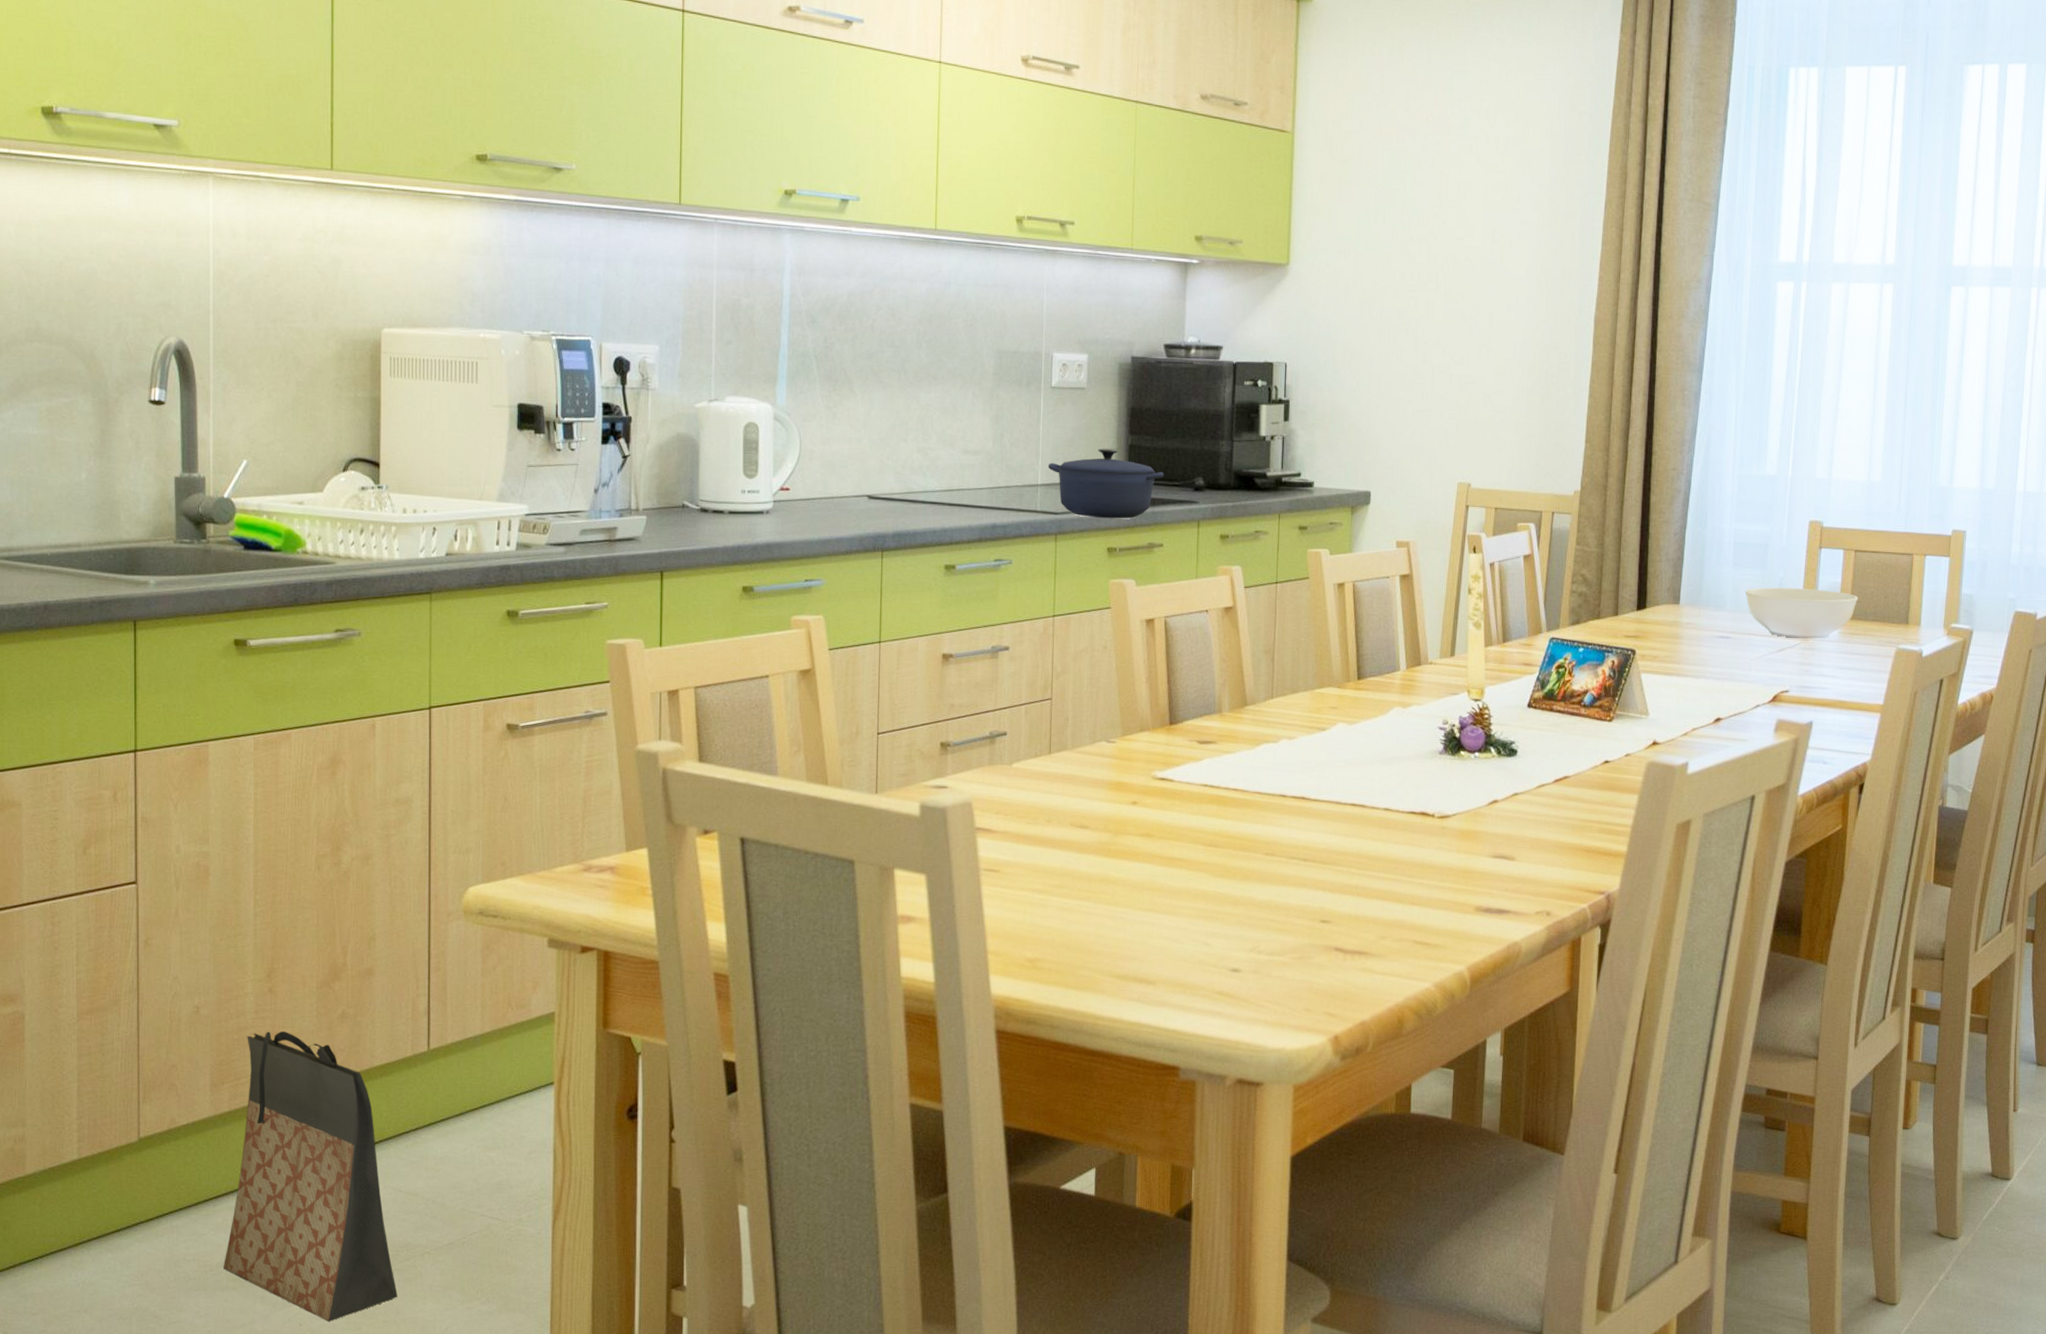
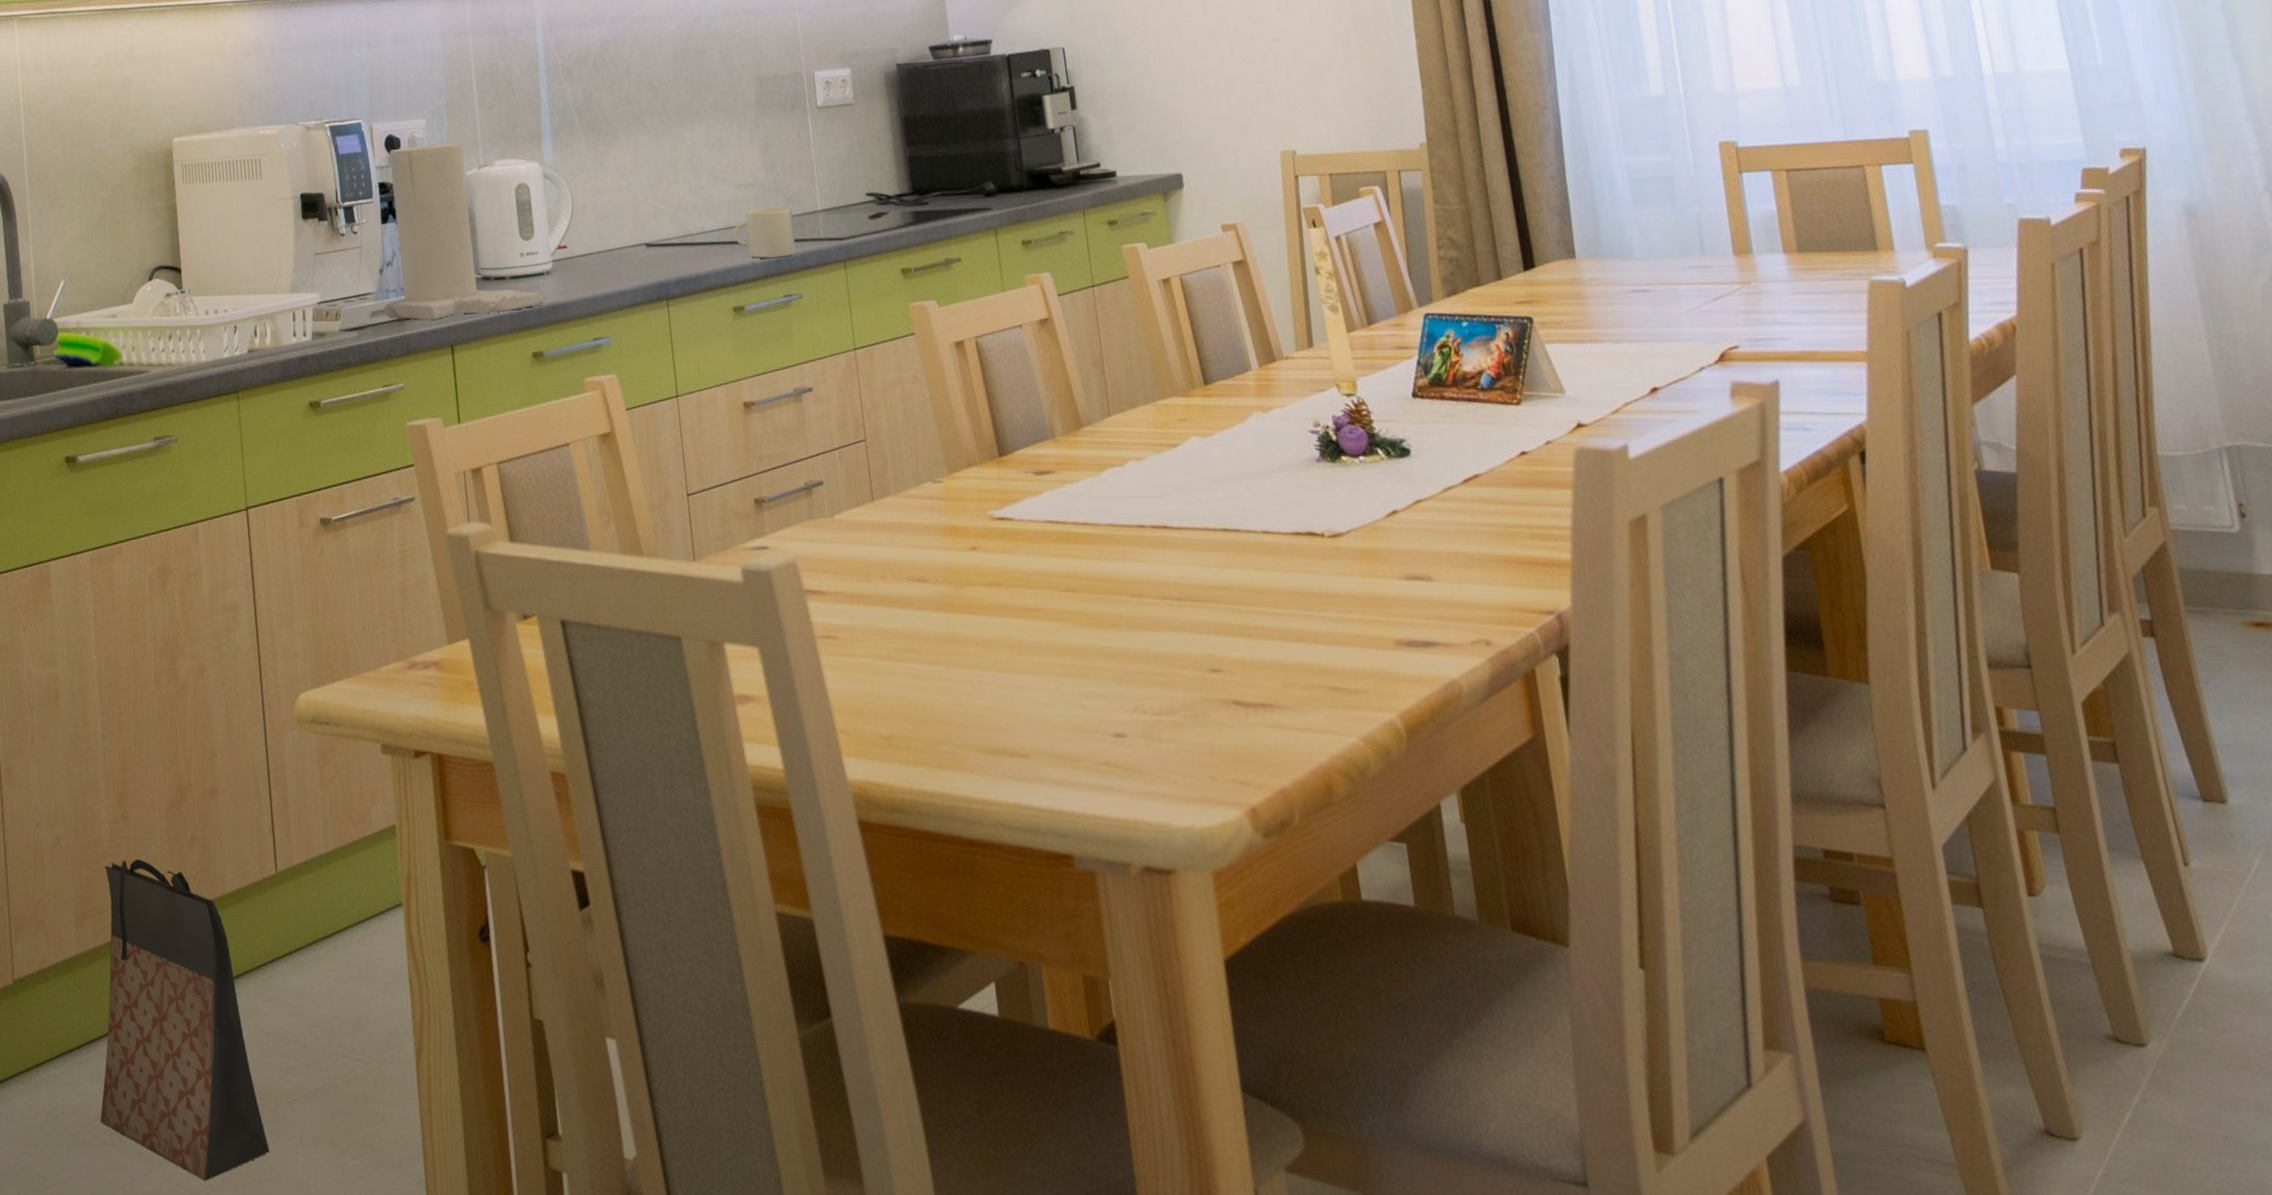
paper towel: none [595,371,760,545] -> present [384,143,544,320]
mug: none [955,475,1014,524] -> present [734,207,796,259]
cooking pot: present [1048,447,1164,519] -> none [825,162,950,239]
bowl: present [1745,587,1859,639] -> none [1656,220,1805,283]

